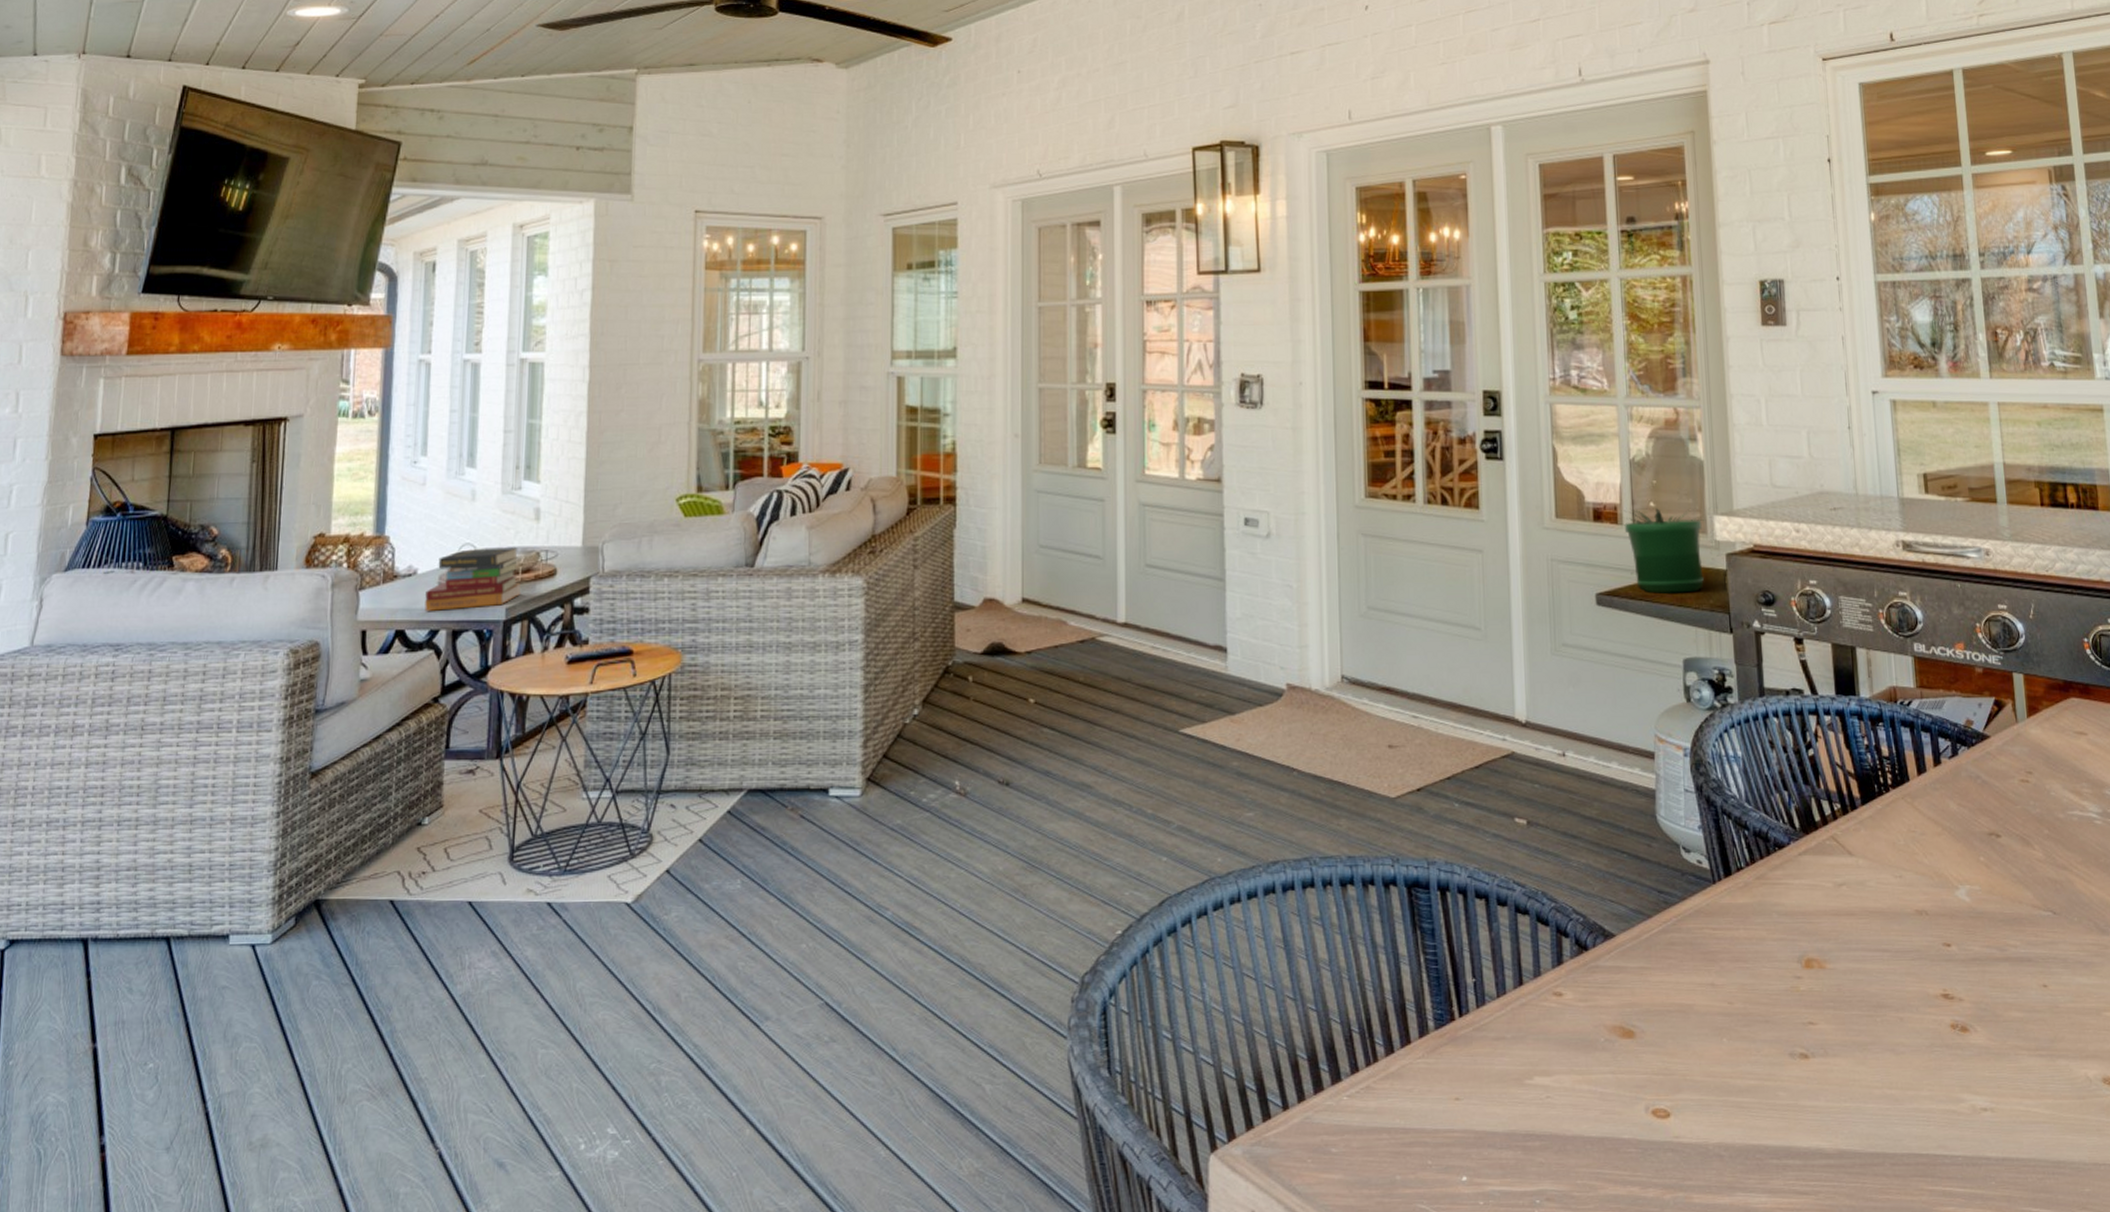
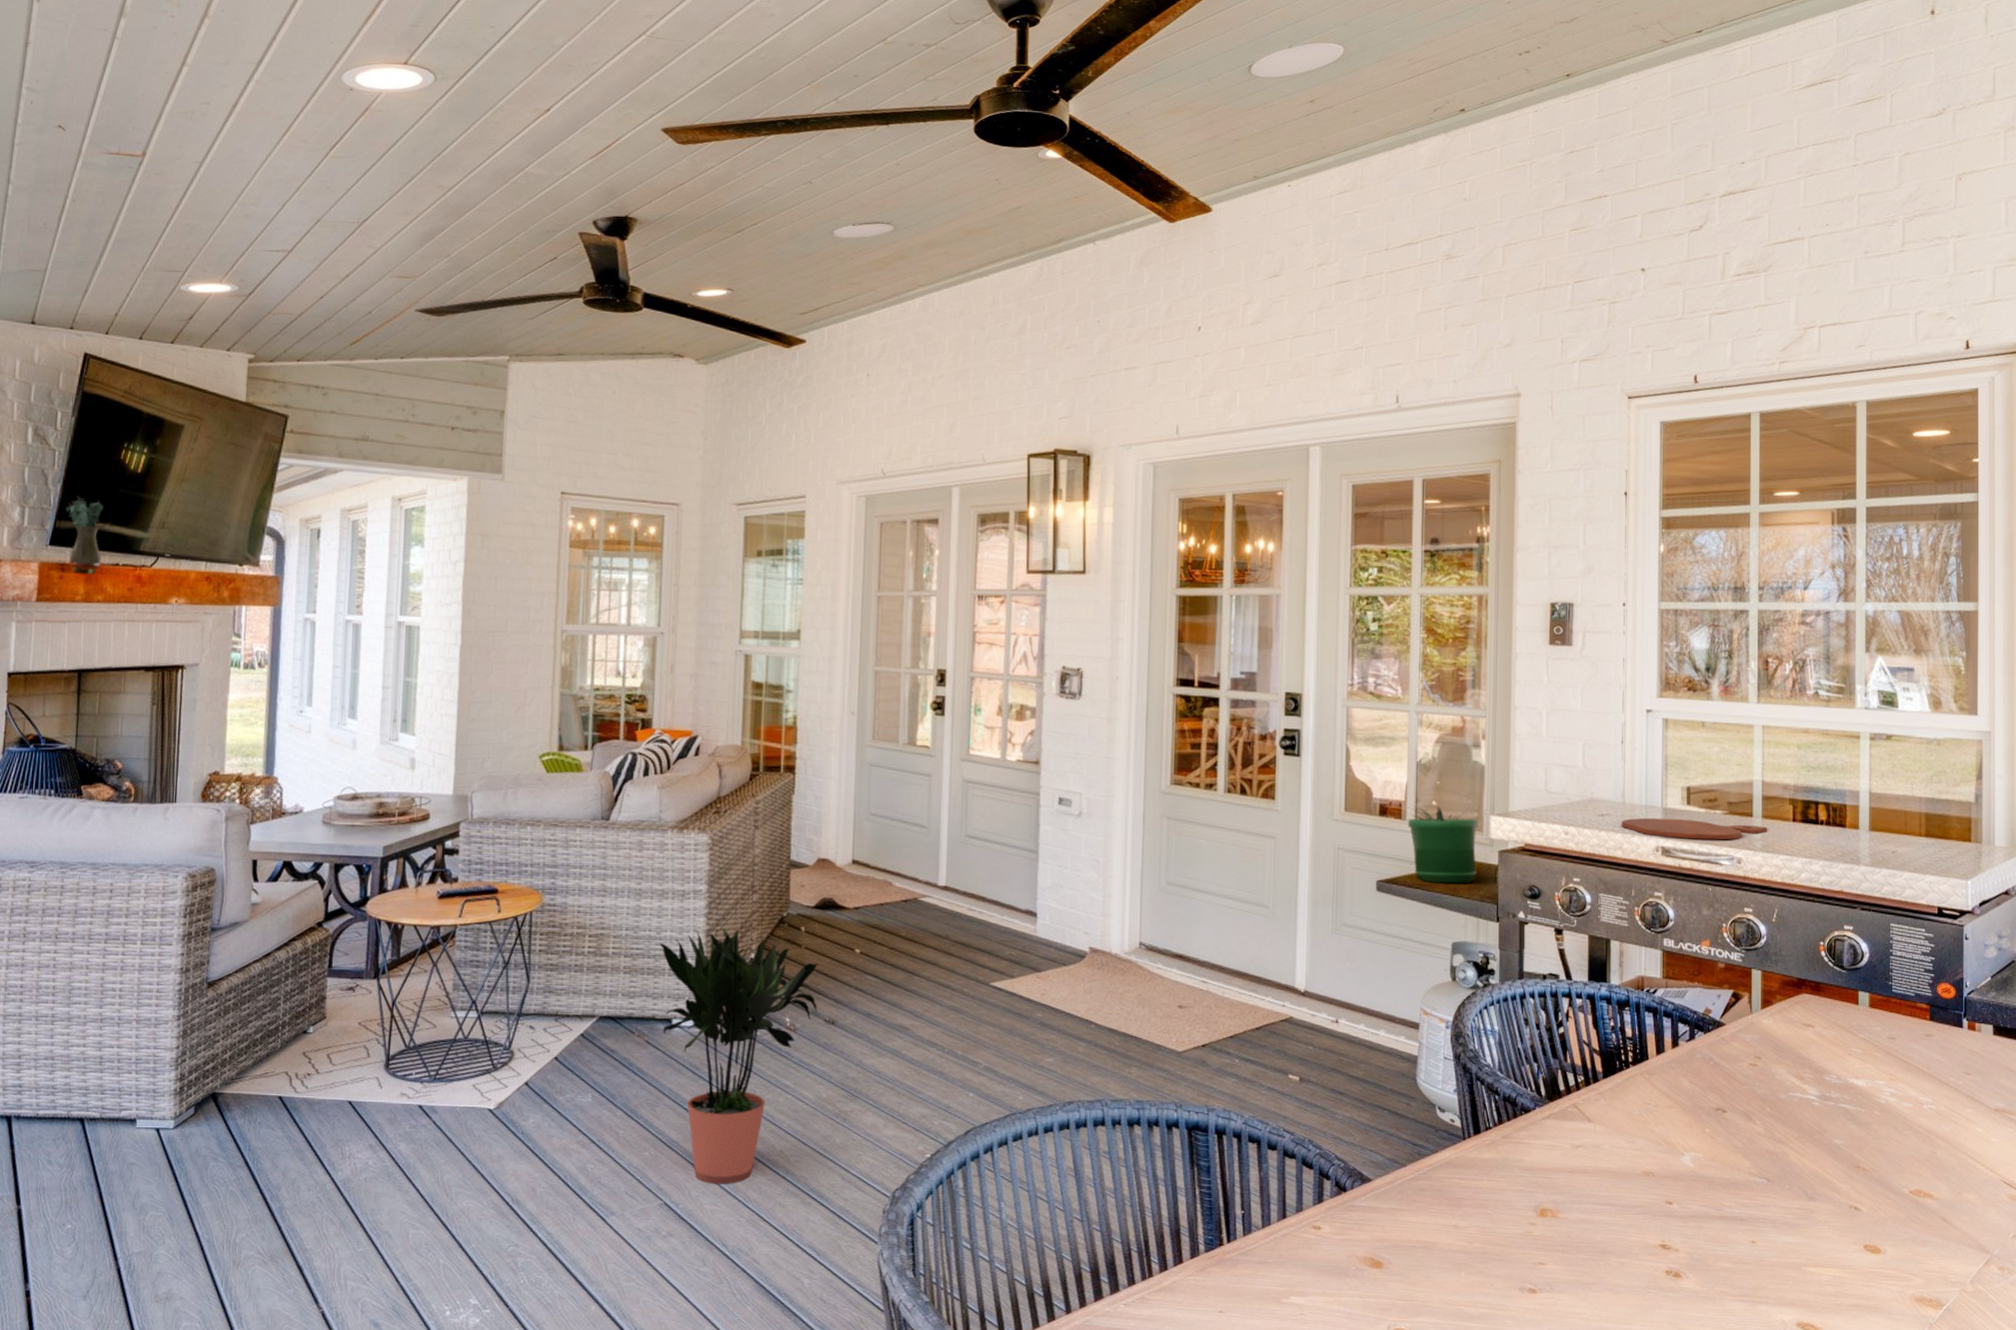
vase: none [160,238,201,324] -> present [65,496,103,576]
books: present [425,547,521,611] -> none [310,792,398,846]
potted plant: none [813,681,991,979] -> present [660,927,820,1185]
cutting board: none [1856,509,2014,531] -> present [1622,817,1767,840]

